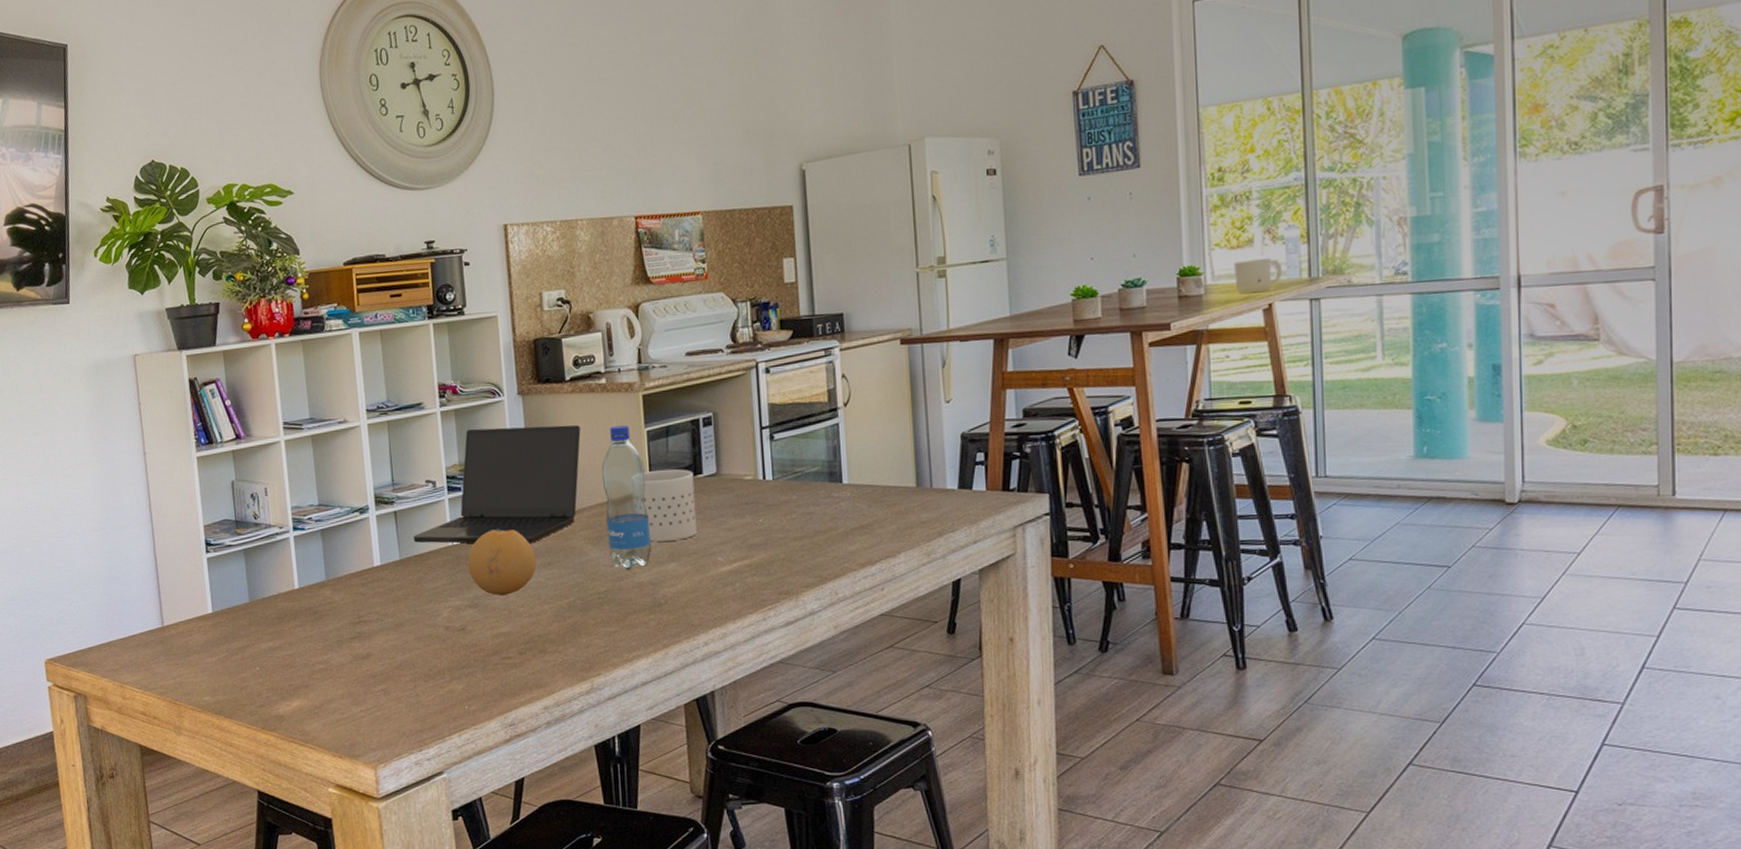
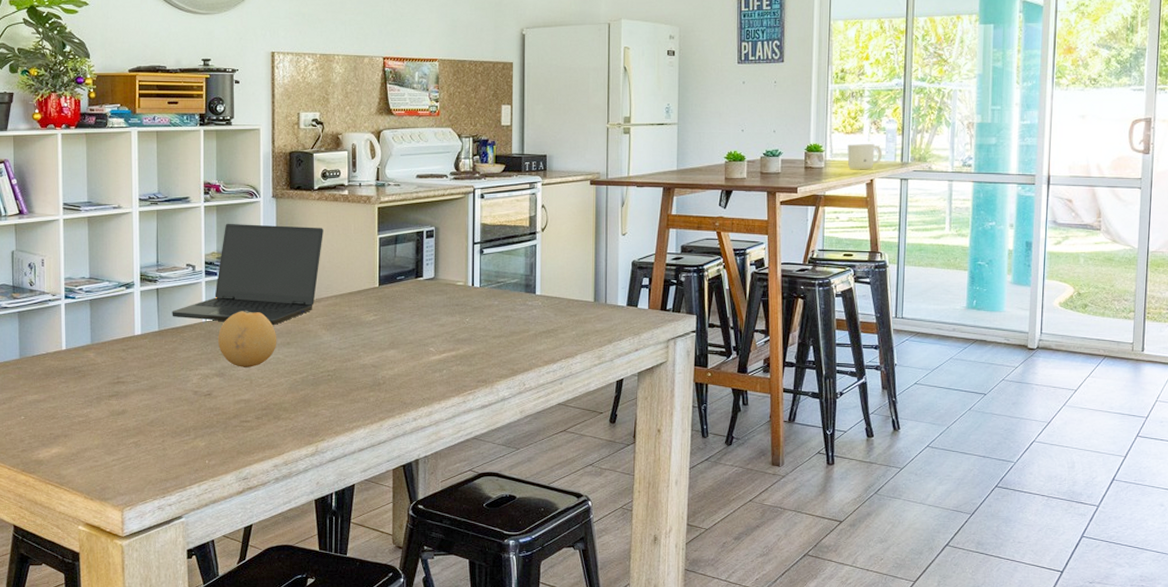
bottle: present [601,425,652,569] -> none [338,231,376,353]
mug: present [643,469,698,542] -> none [373,271,415,331]

